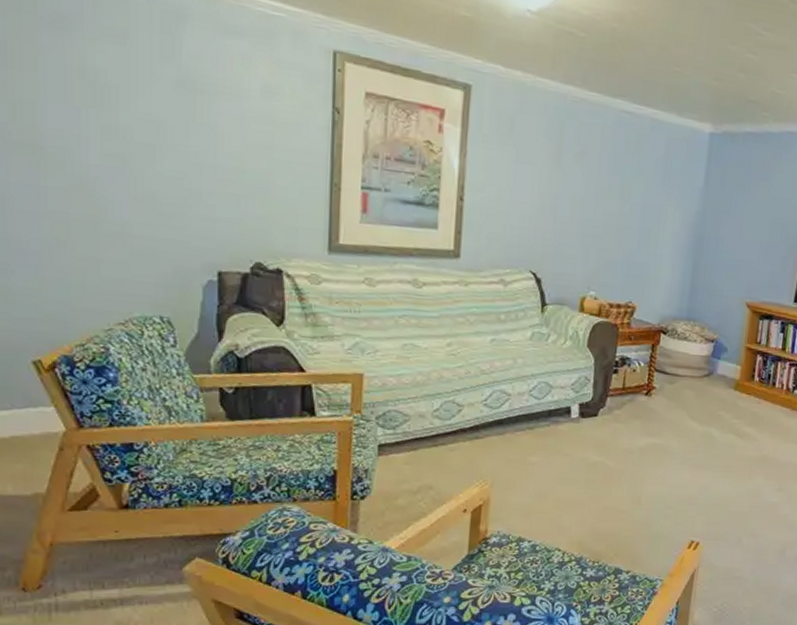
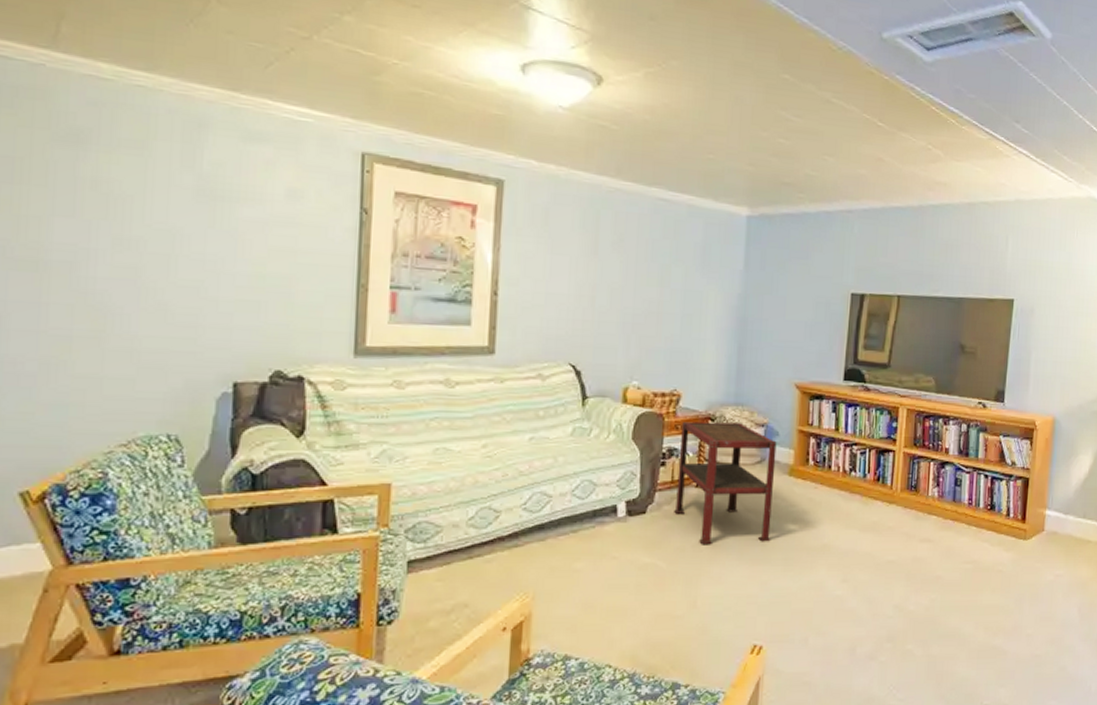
side table: none [624,332,725,450] -> present [674,421,777,545]

